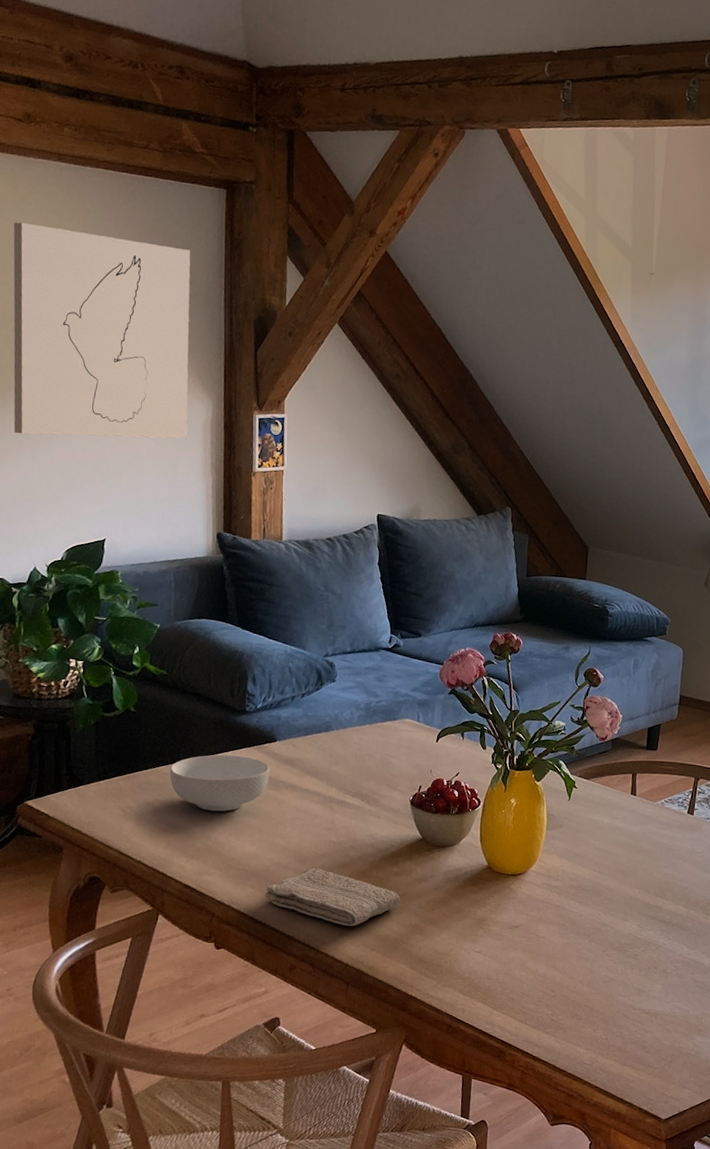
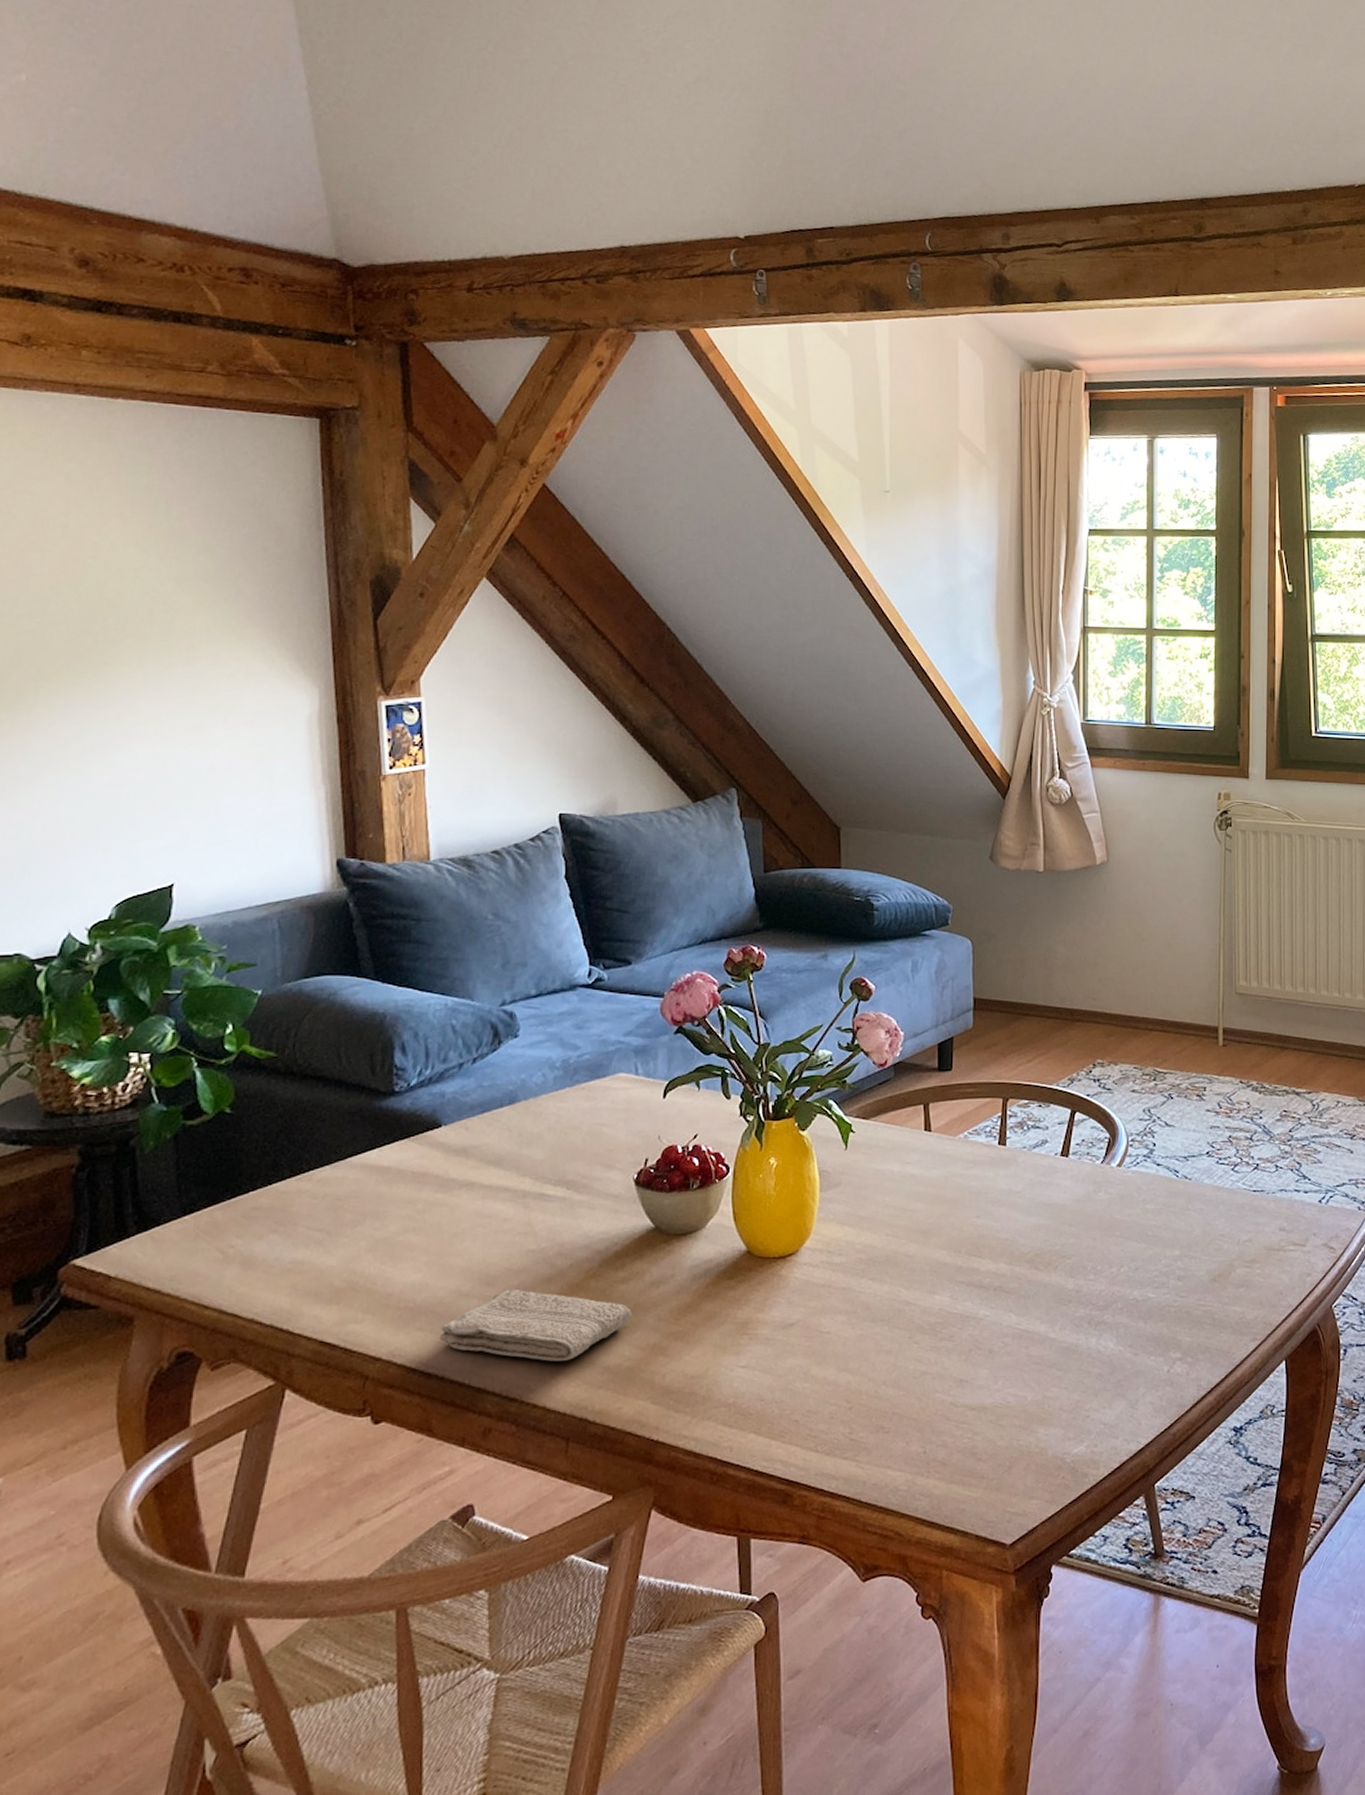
wall art: present [13,222,191,439] -> none [12,475,285,755]
cereal bowl: present [170,754,270,812] -> none [289,1153,435,1234]

